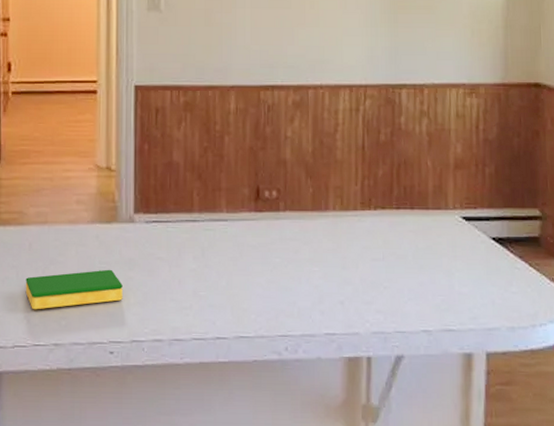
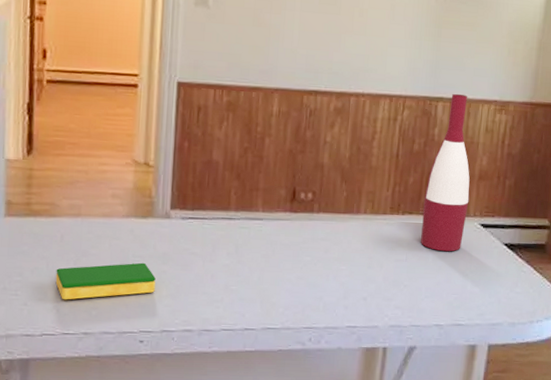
wine bottle: none [396,79,447,249] -> present [421,93,470,252]

